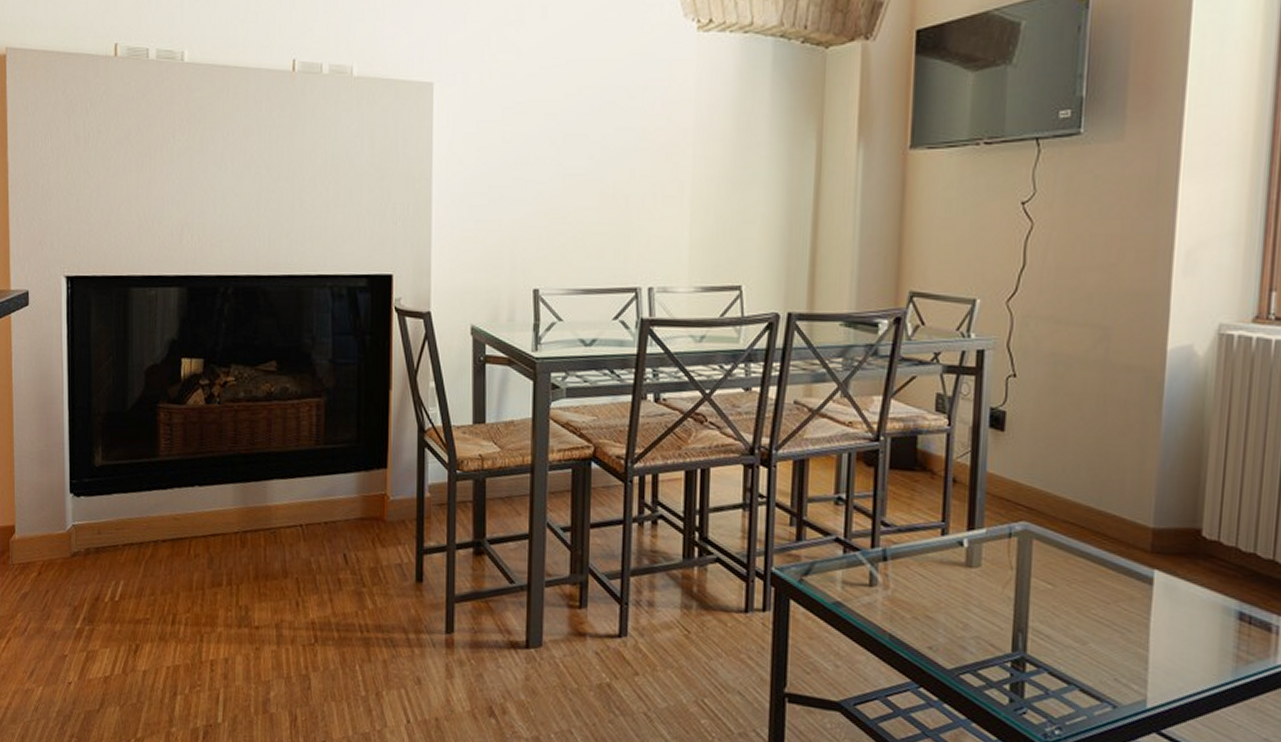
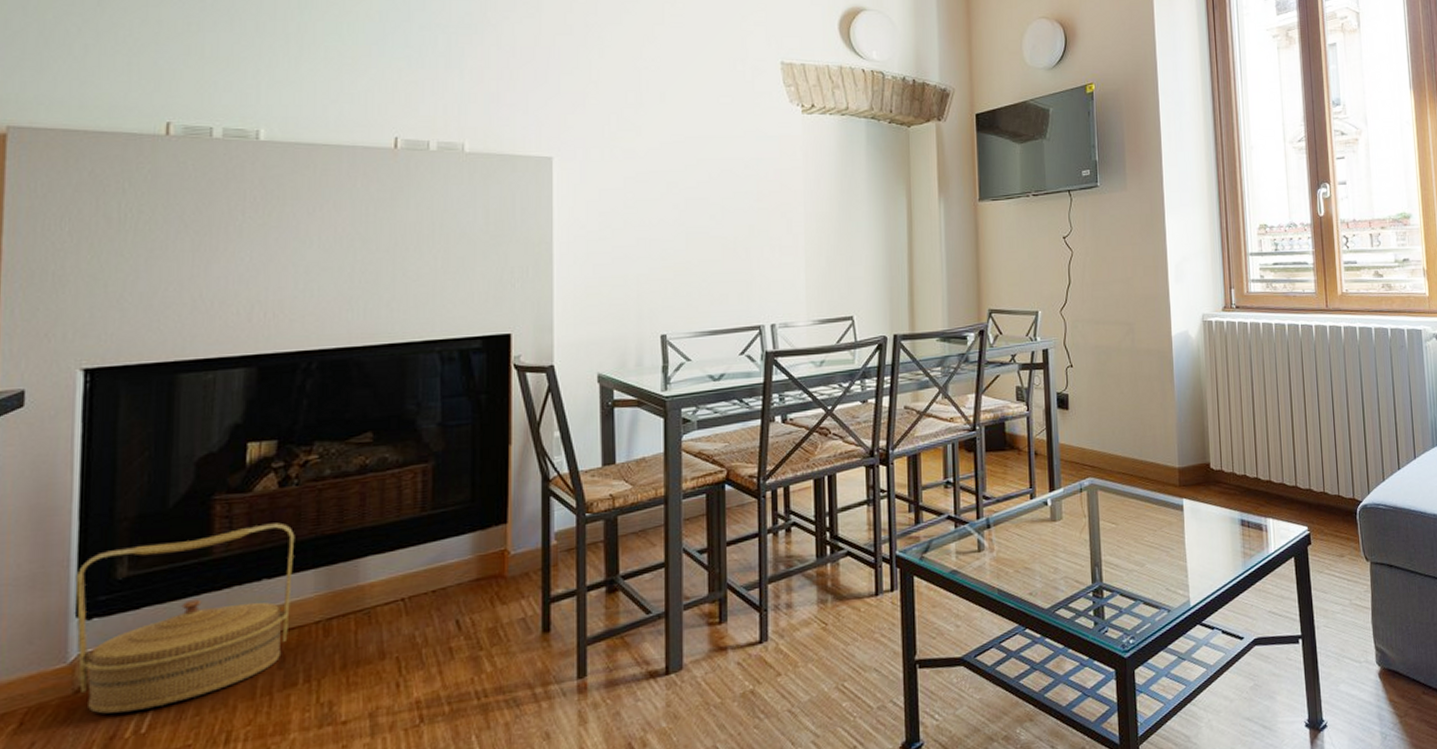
woven basket: none [68,435,218,582] -> present [75,522,295,714]

